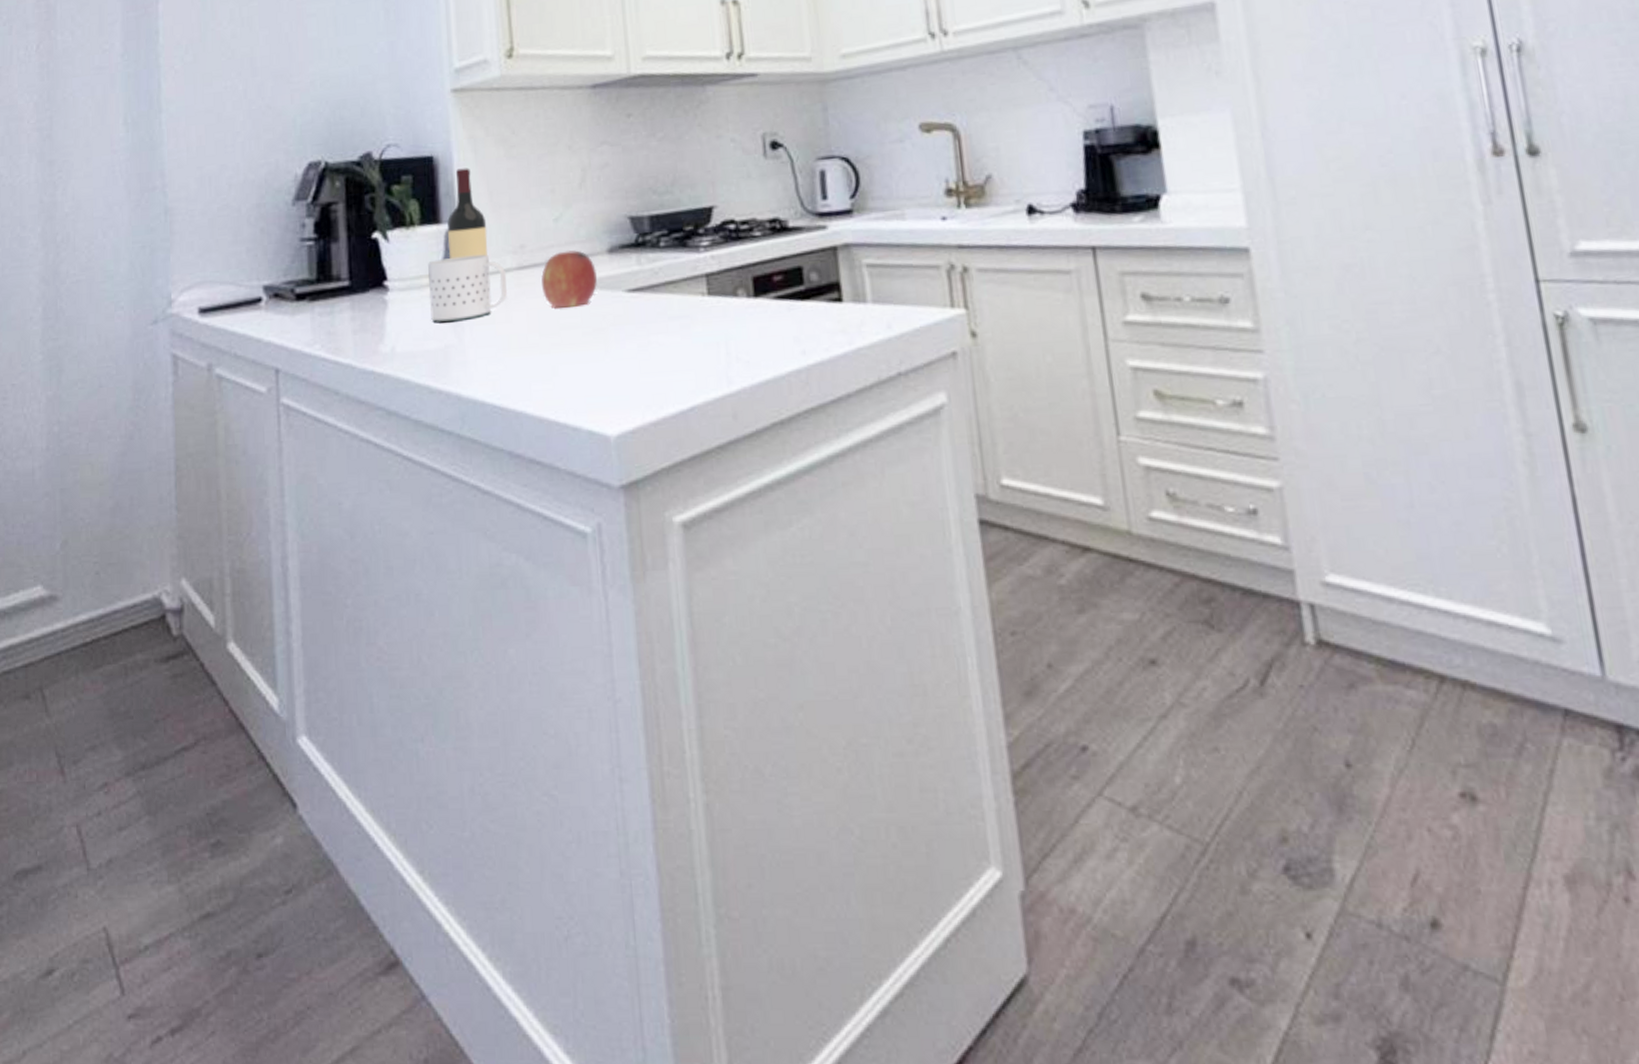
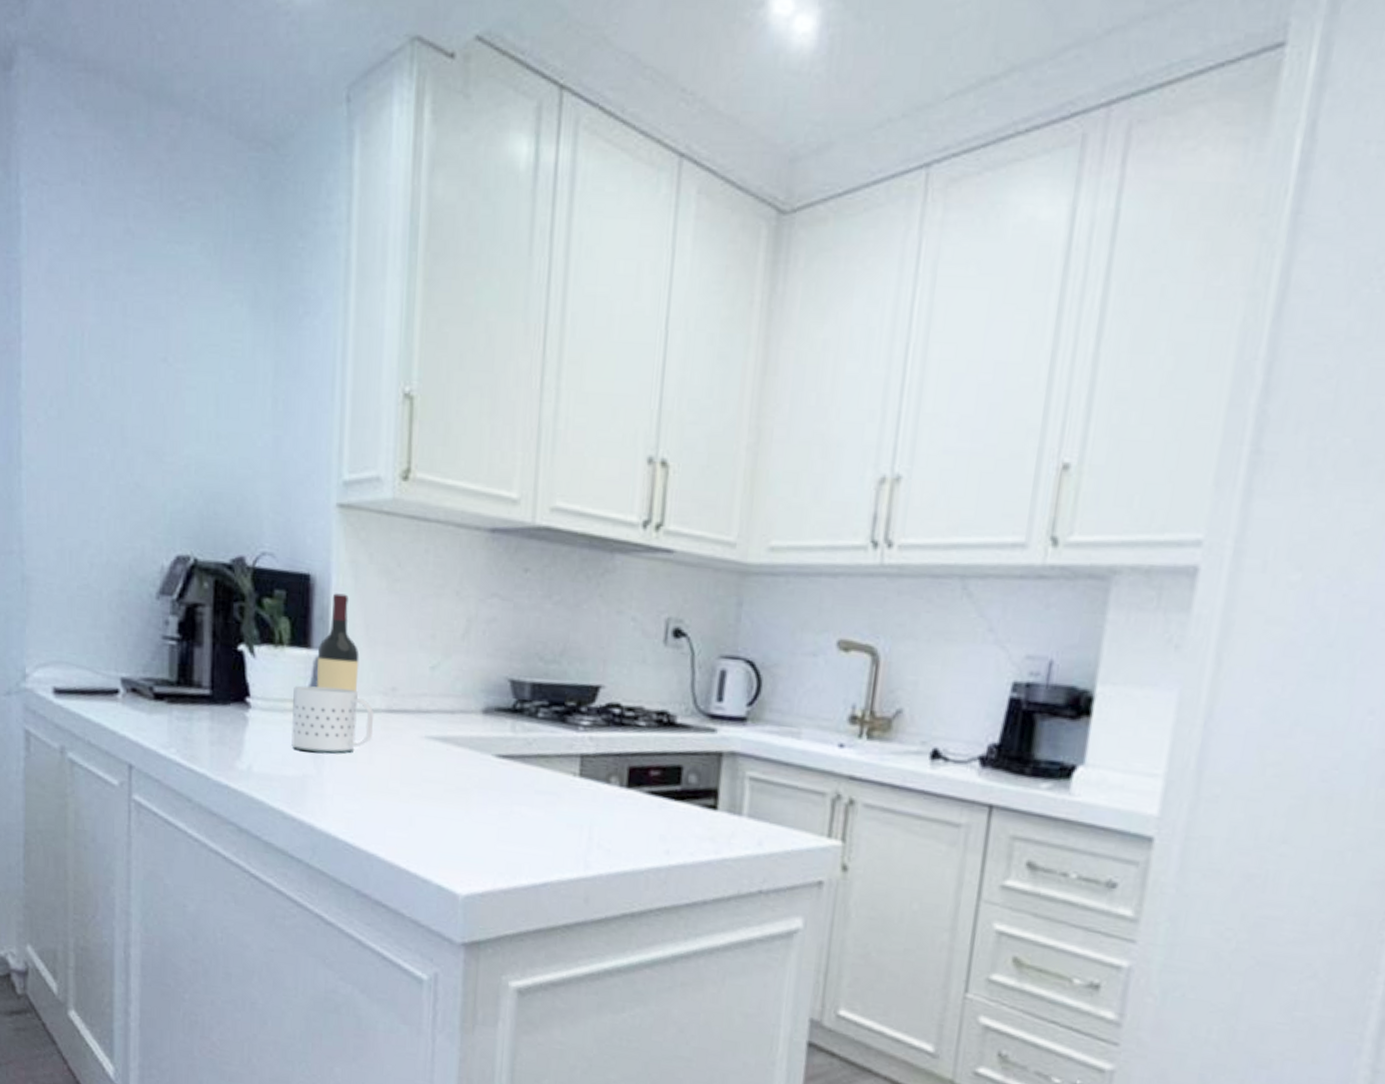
fruit: present [541,250,597,308] -> none [409,702,468,762]

